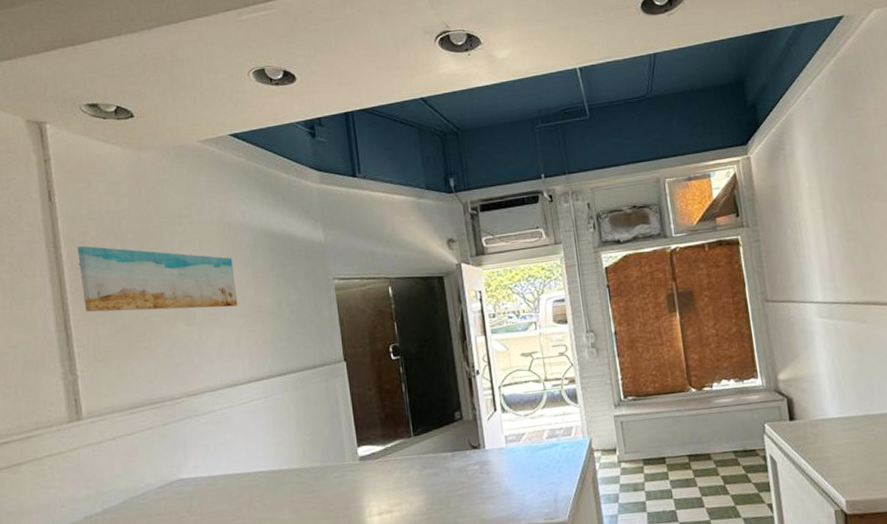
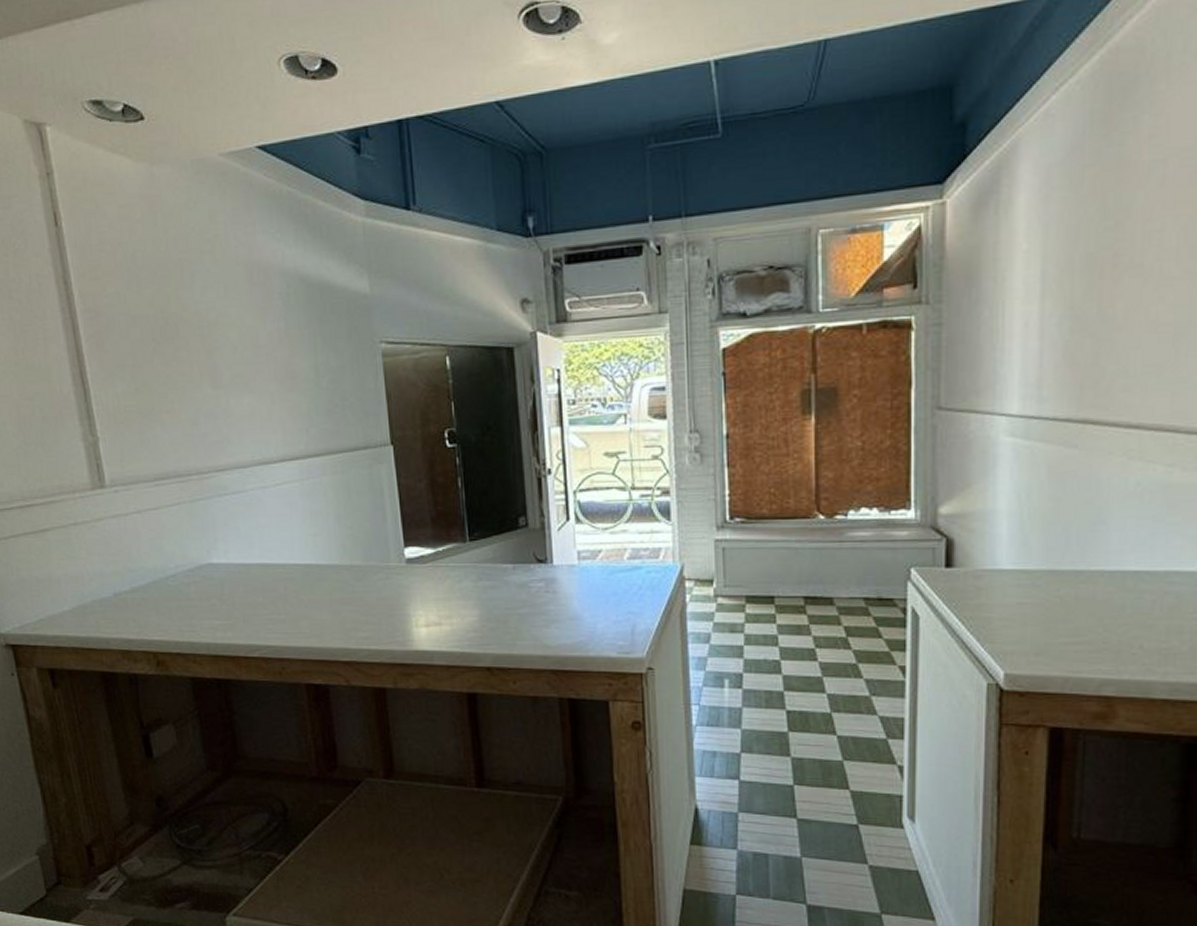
wall art: present [77,245,238,312] -> none [89,283,270,369]

